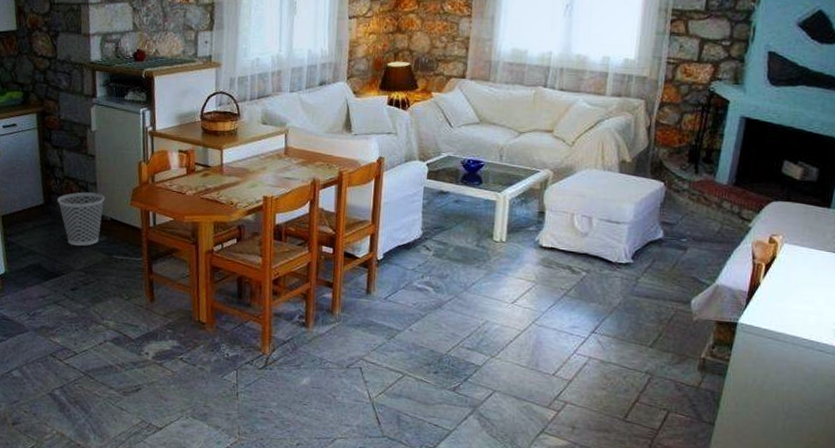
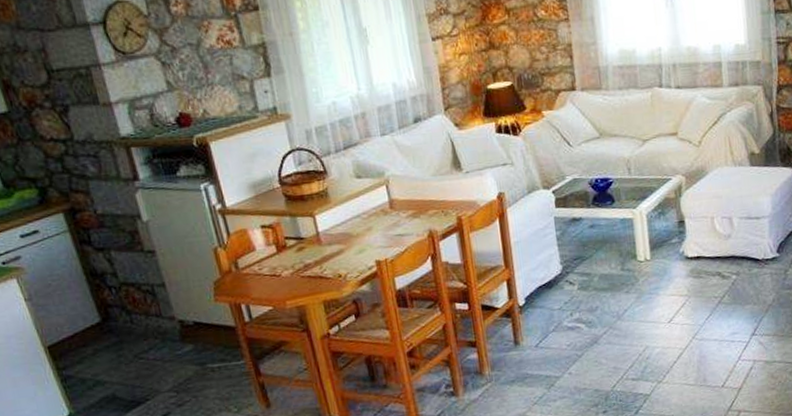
wastebasket: present [57,192,105,247] -> none [117,295,185,364]

